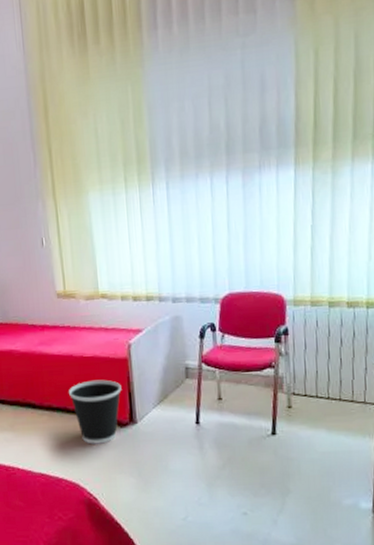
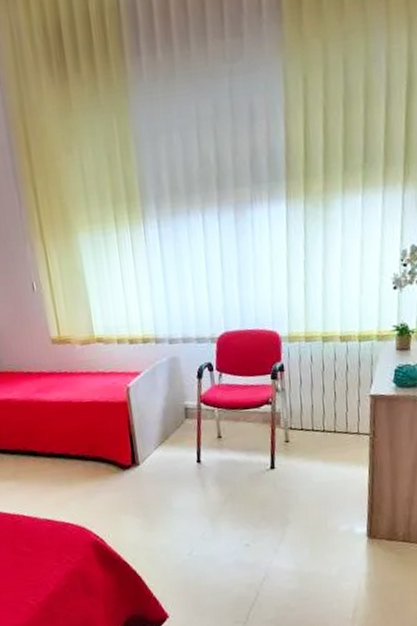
wastebasket: present [69,379,122,444] -> none [70,424,122,488]

